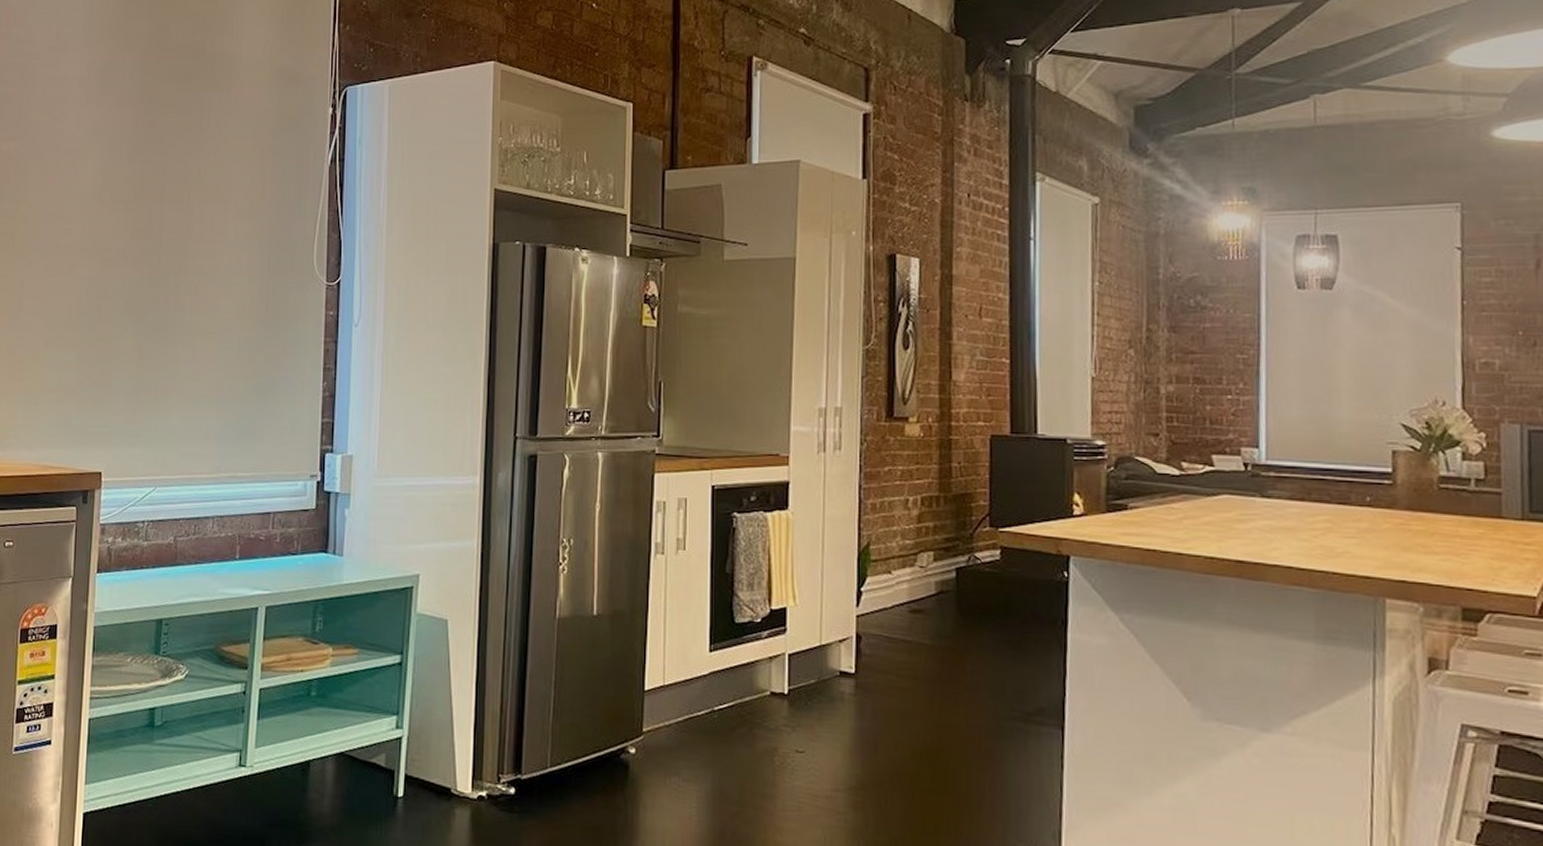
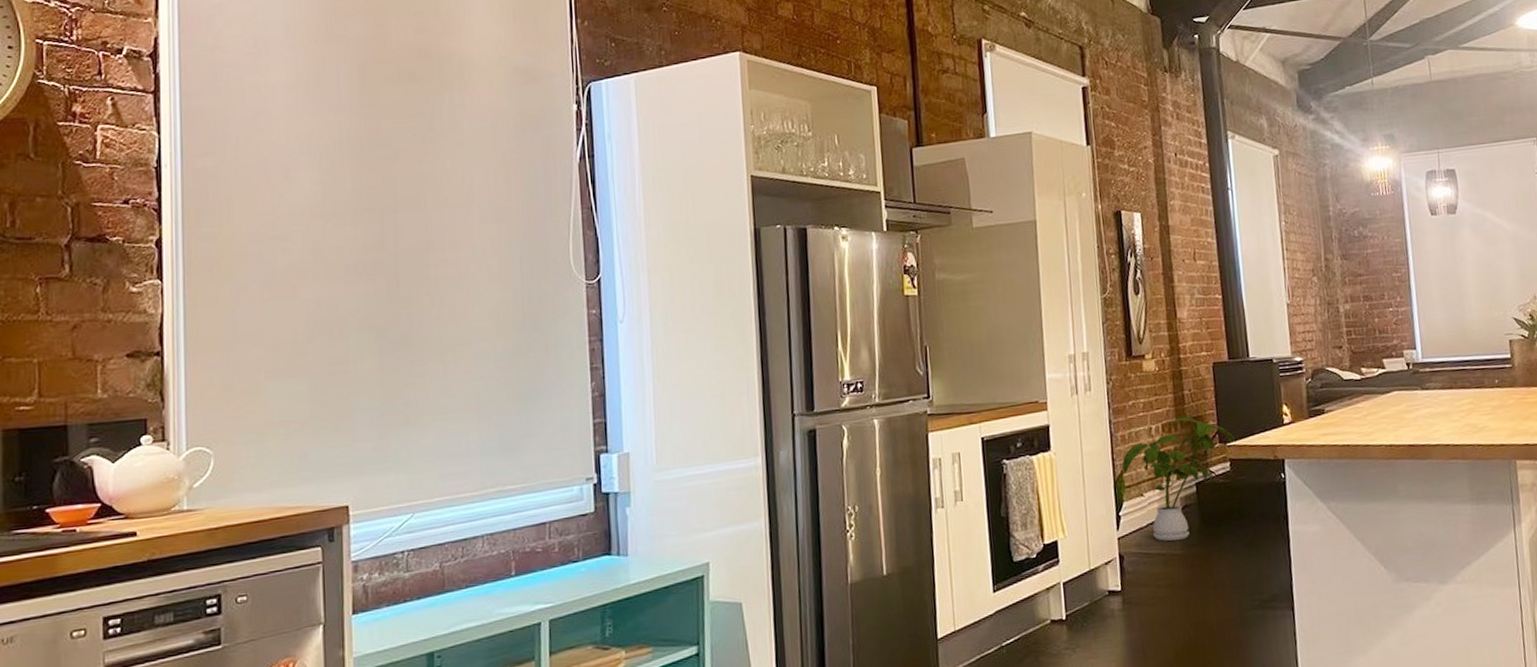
house plant: none [870,491,1010,629] -> present [1122,416,1235,541]

